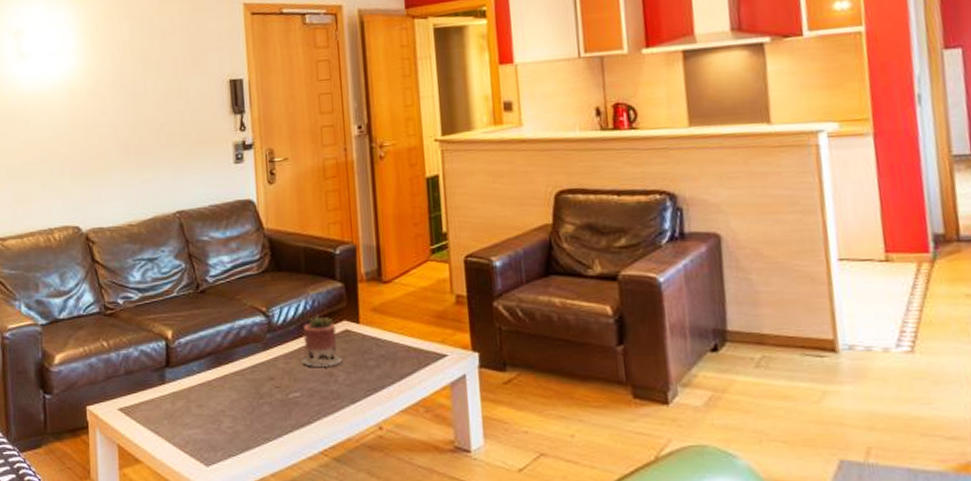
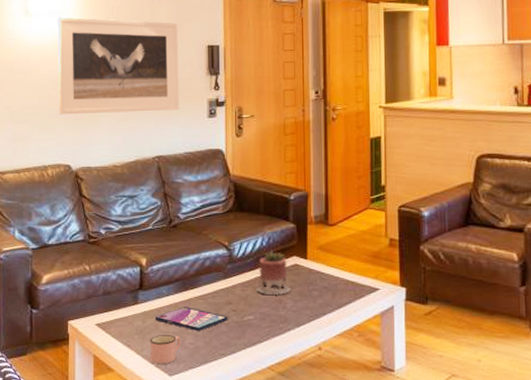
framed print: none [56,55,201,169] -> present [57,17,179,115]
mug: none [181,418,217,452] -> present [150,335,180,364]
video game case: none [186,385,271,412] -> present [156,307,228,331]

